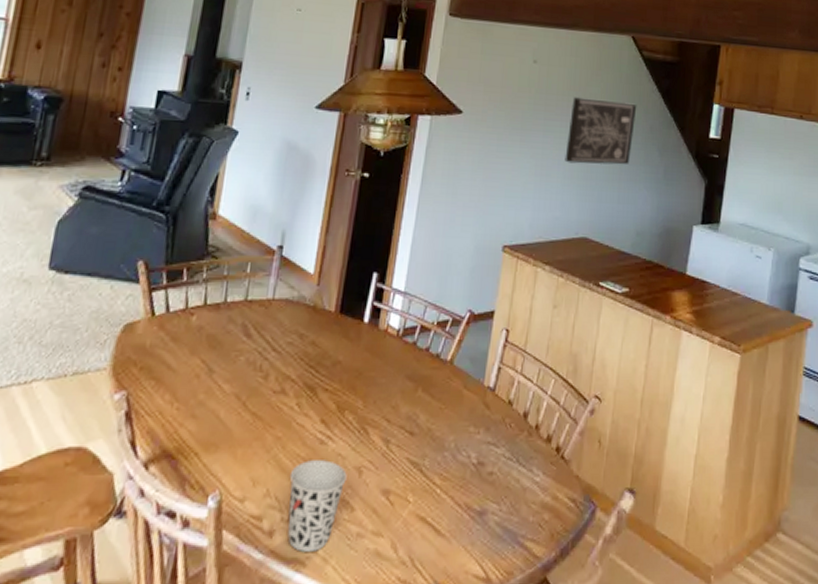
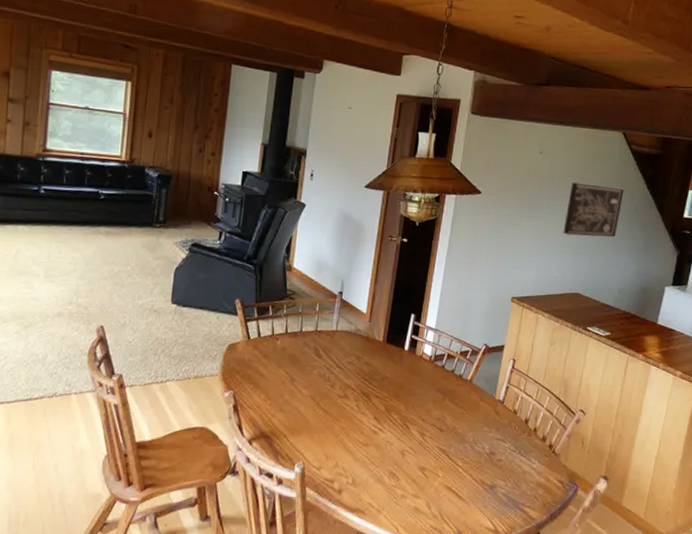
cup: present [287,460,347,552] -> none [352,444,394,505]

